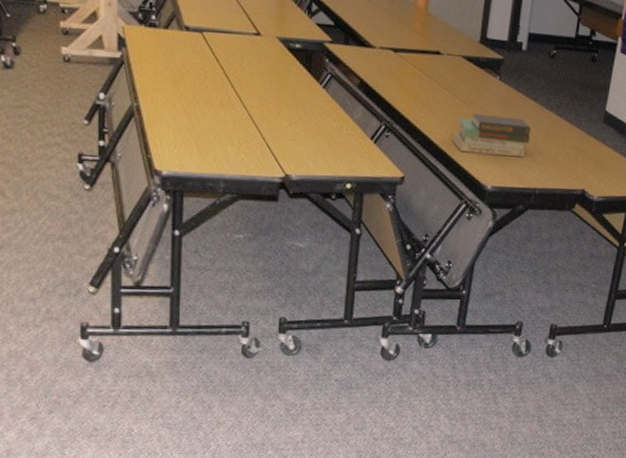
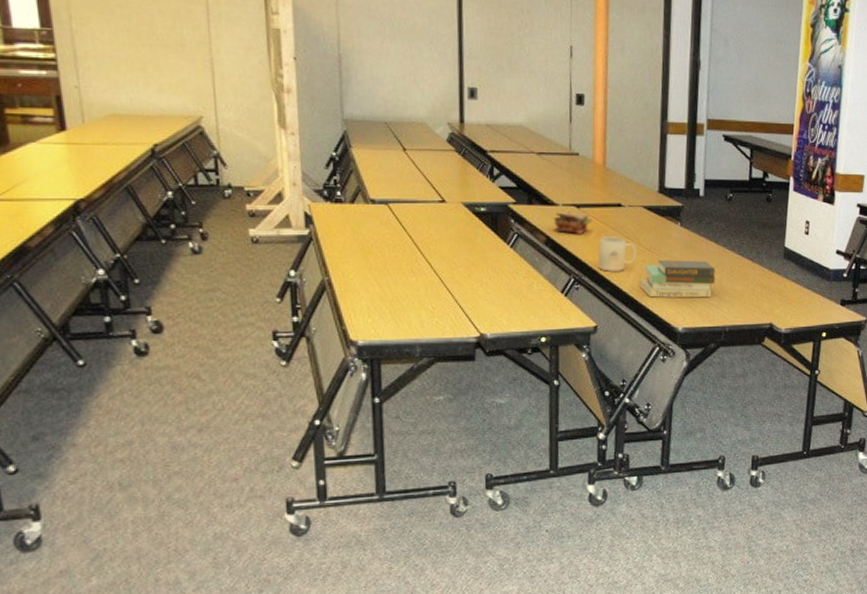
sandwich: none [368,55,409,81] -> present [553,212,592,235]
mug: none [410,83,452,123] -> present [597,235,637,273]

